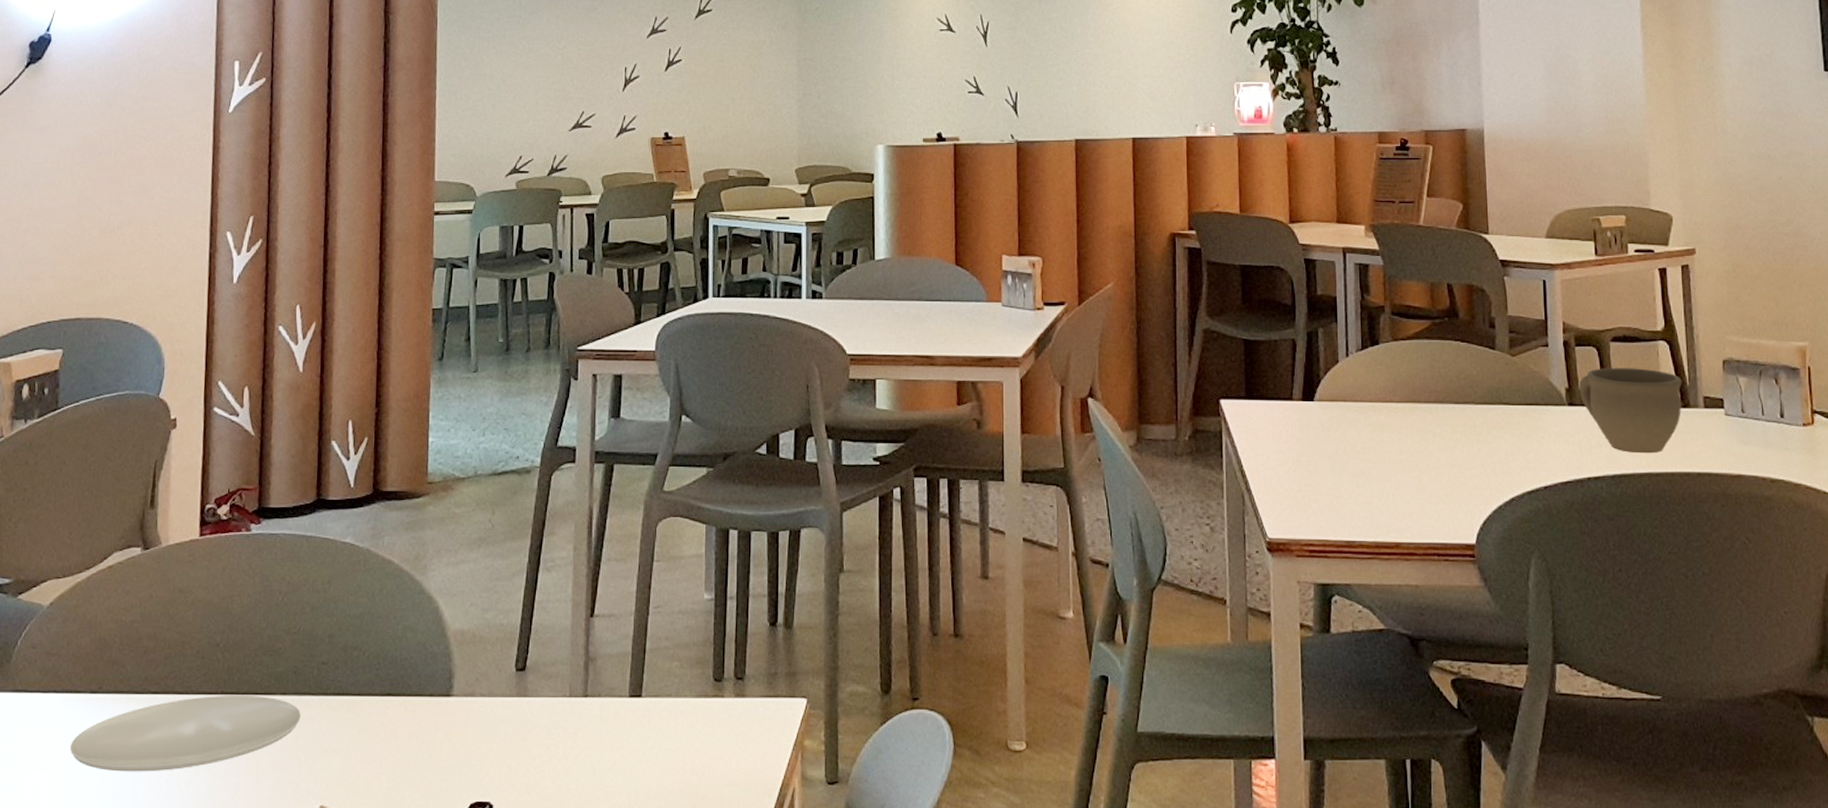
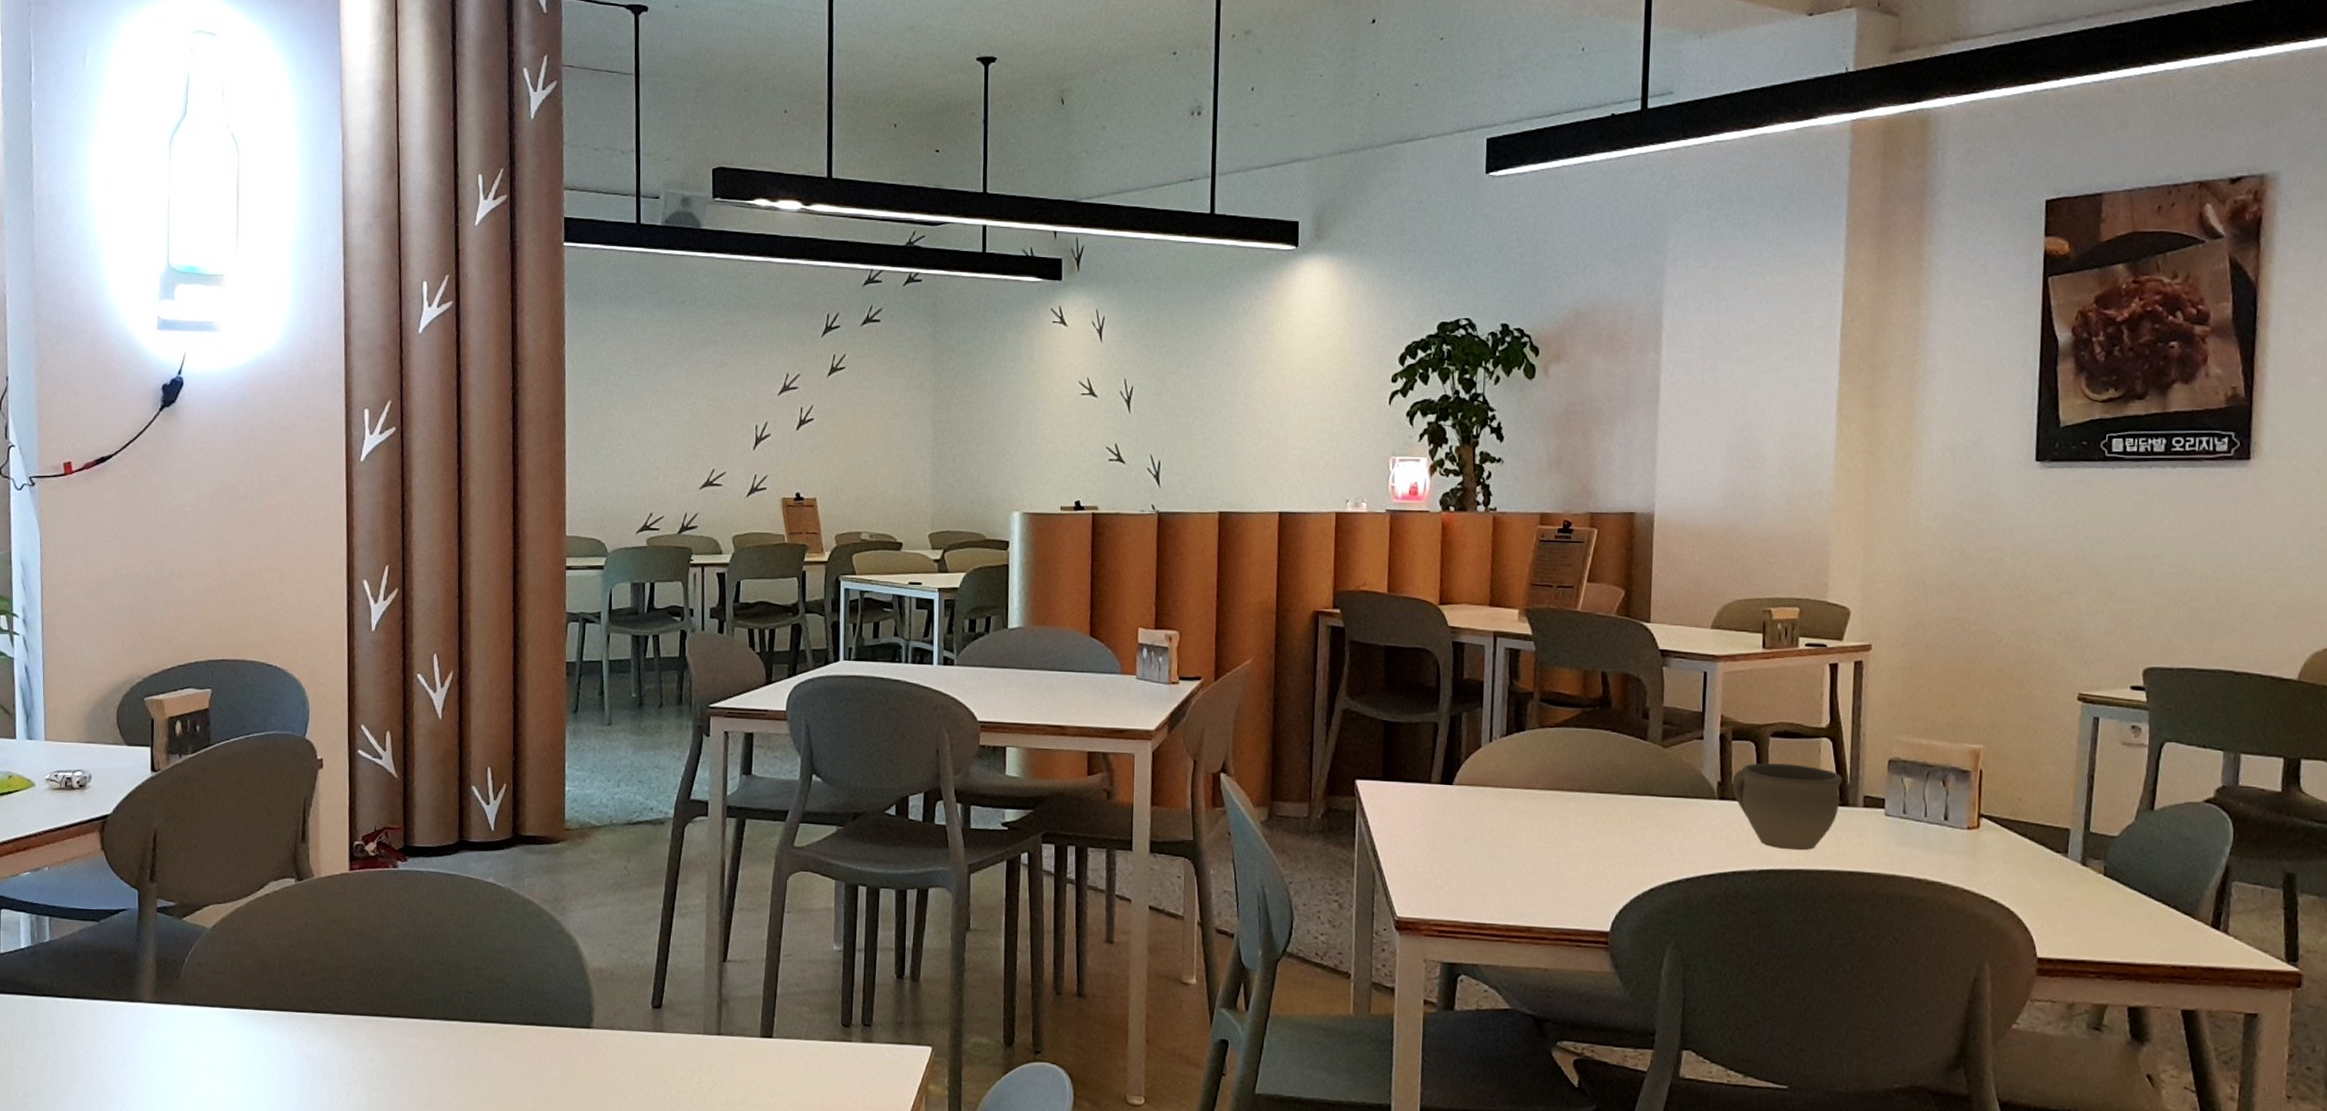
plate: present [69,695,301,772] -> none [238,1017,450,1083]

